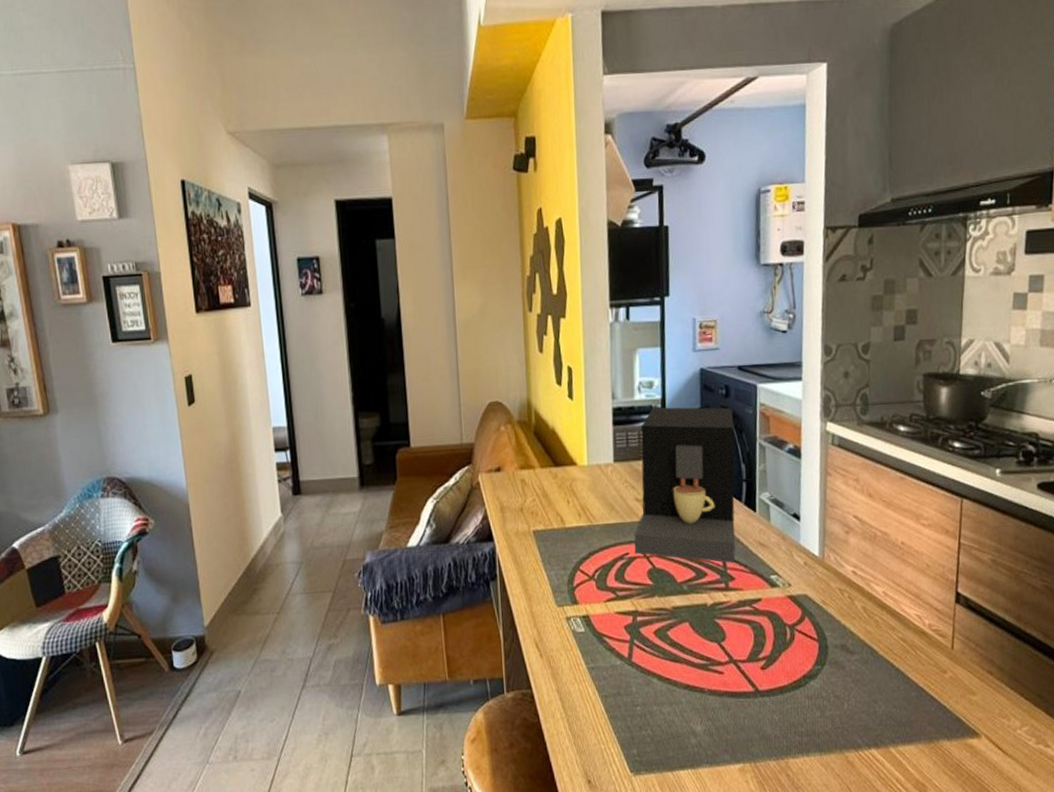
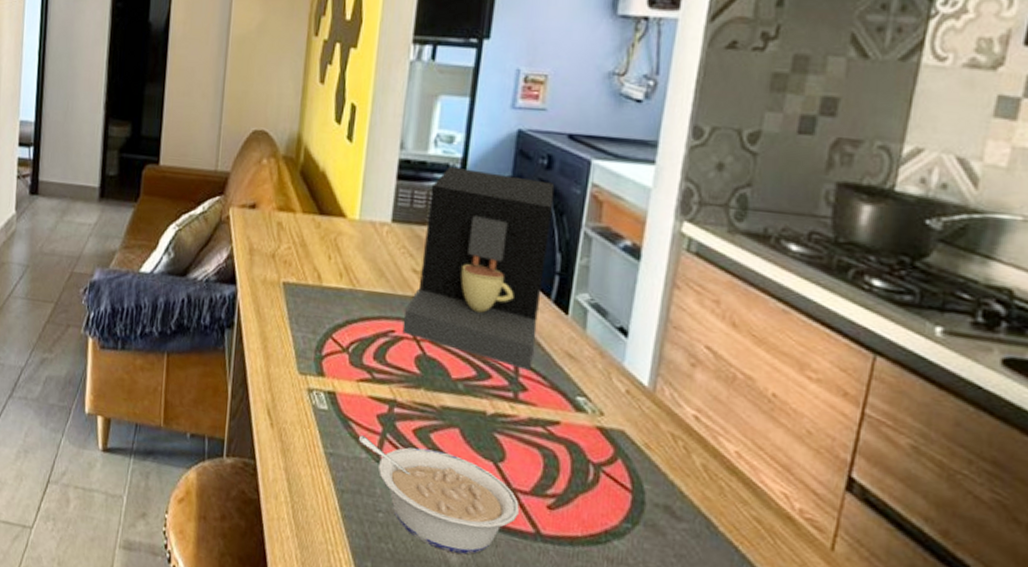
legume: none [613,644,741,724] -> present [359,435,519,555]

